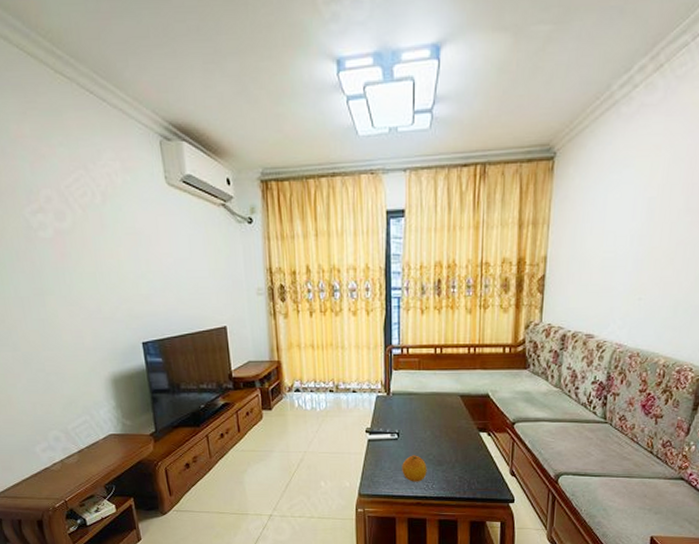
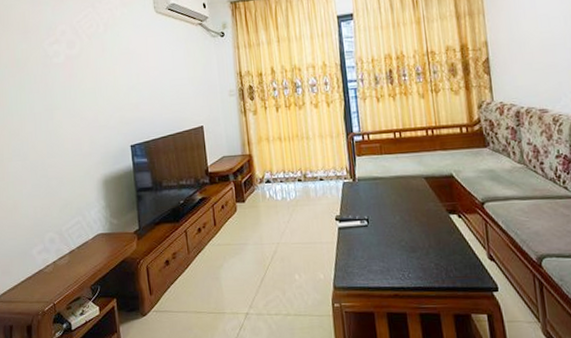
fruit: present [402,455,427,482] -> none [374,242,401,272]

